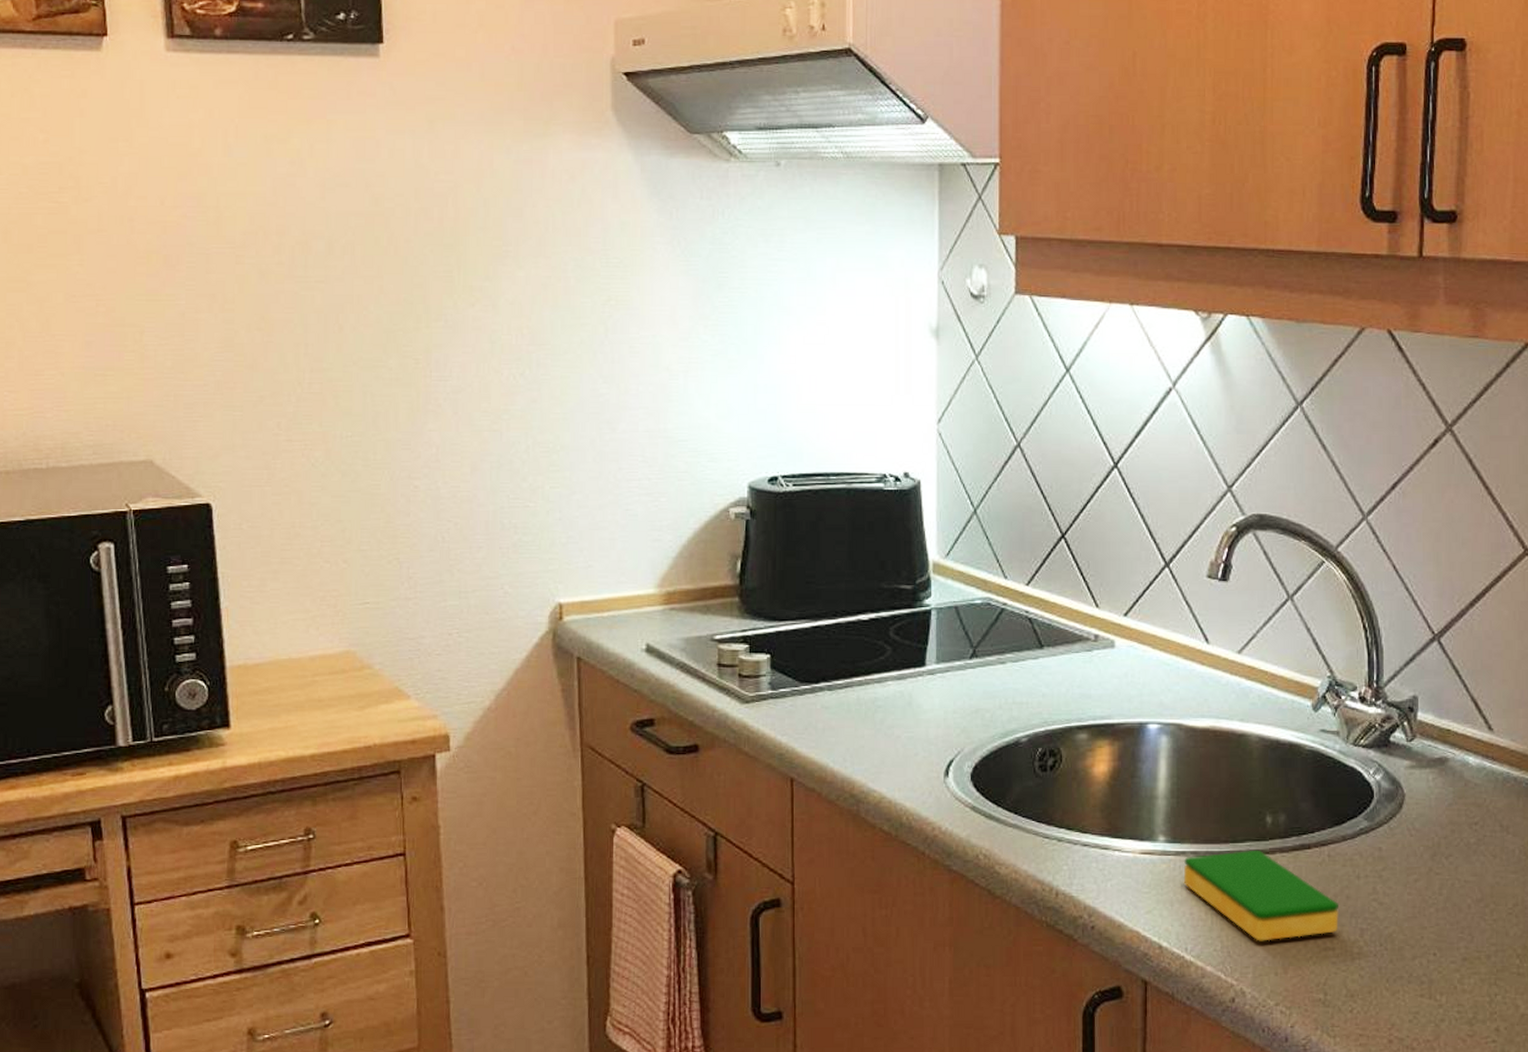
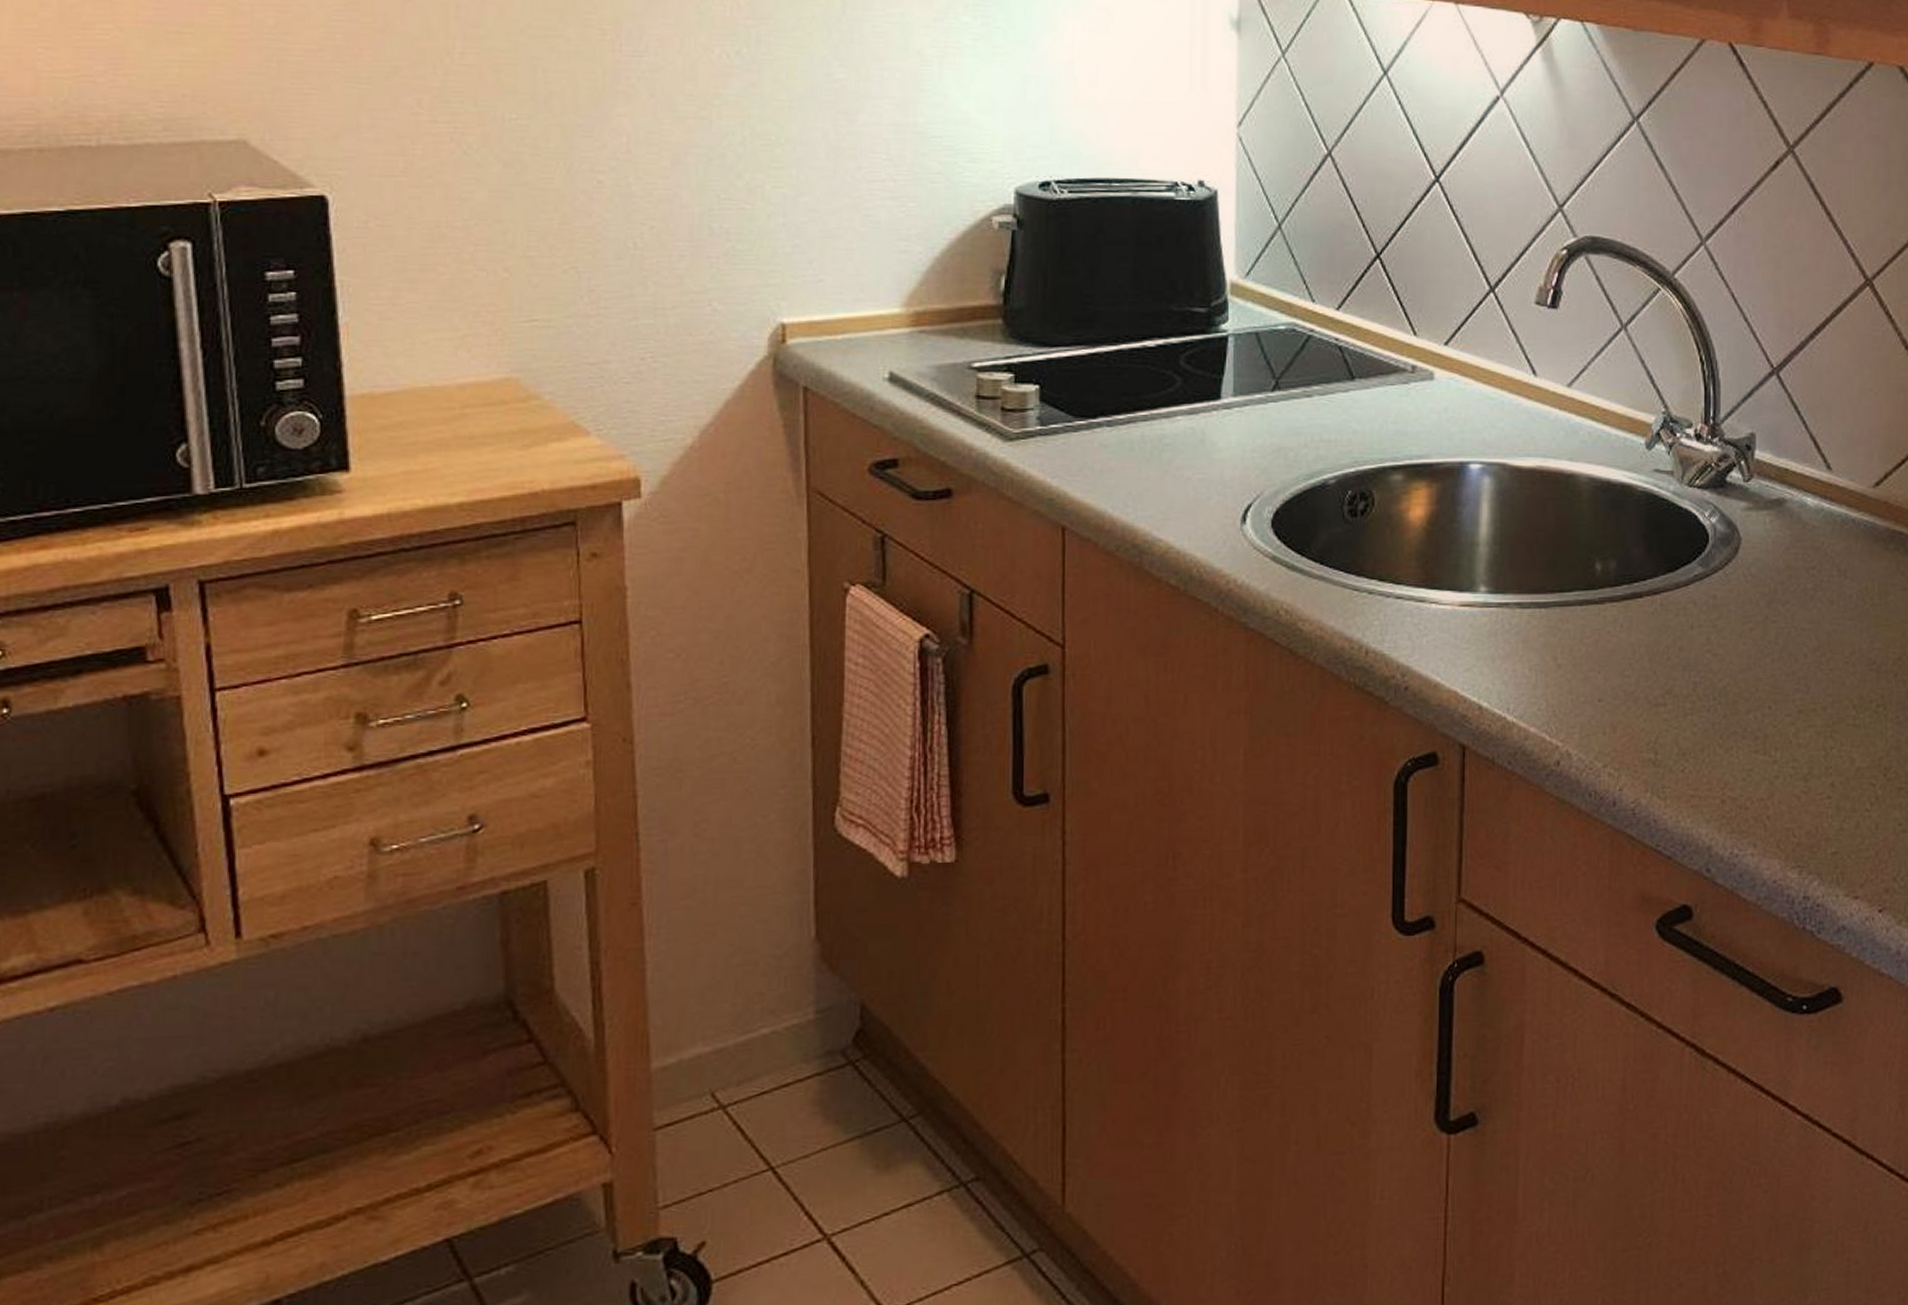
dish sponge: present [1183,849,1339,941] -> none [1506,599,1671,699]

